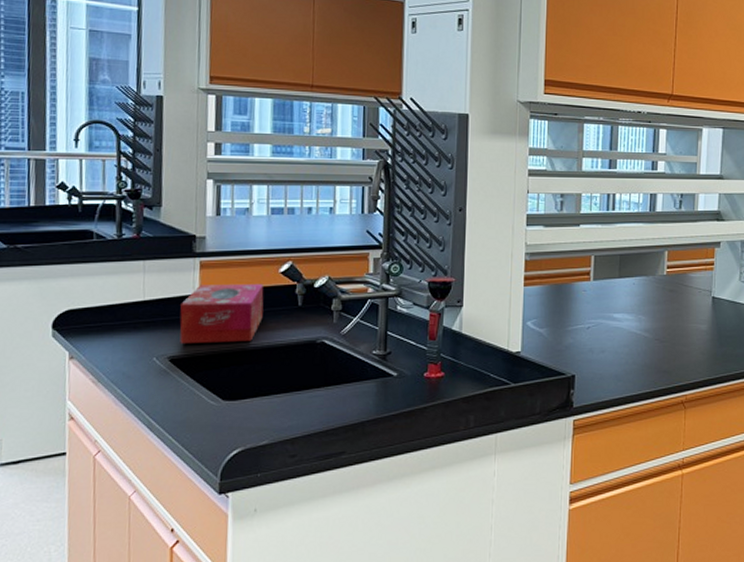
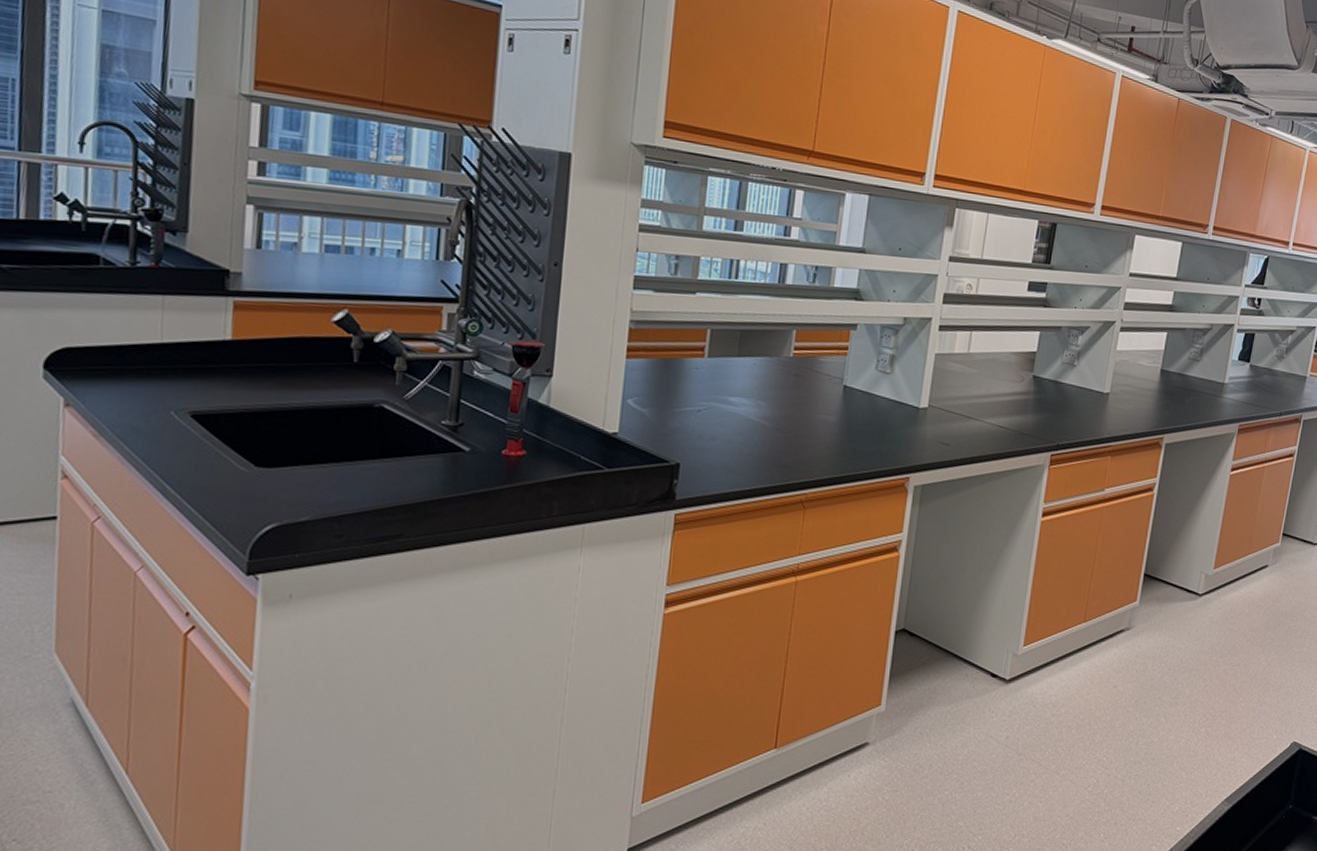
tissue box: present [179,283,264,345] -> none [204,329,312,400]

